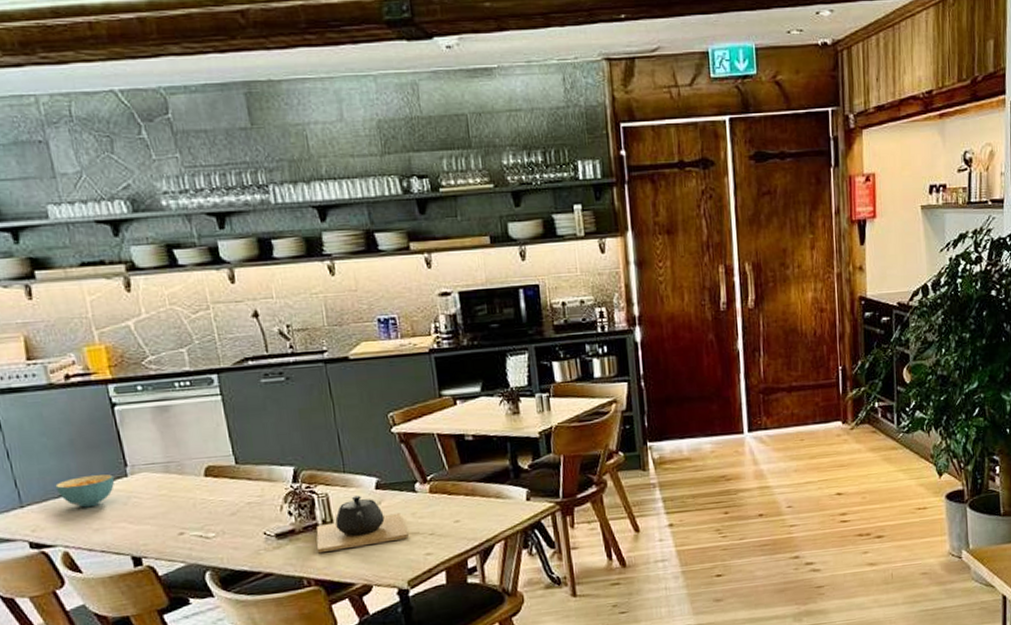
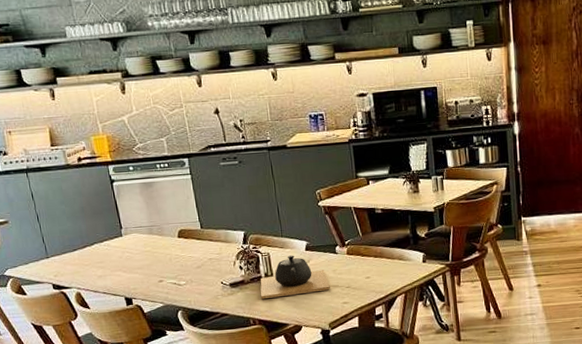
cereal bowl: present [55,474,115,508] -> none [71,234,113,260]

